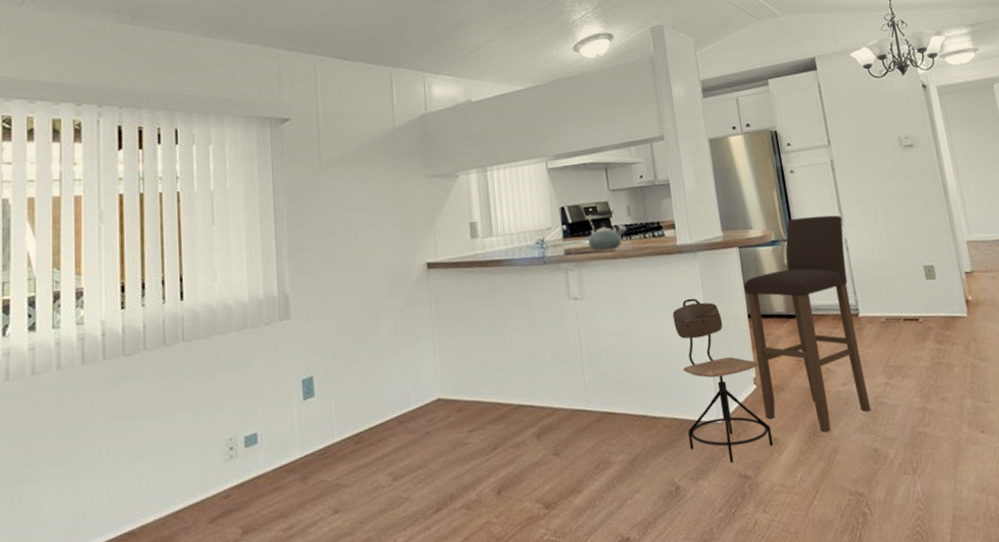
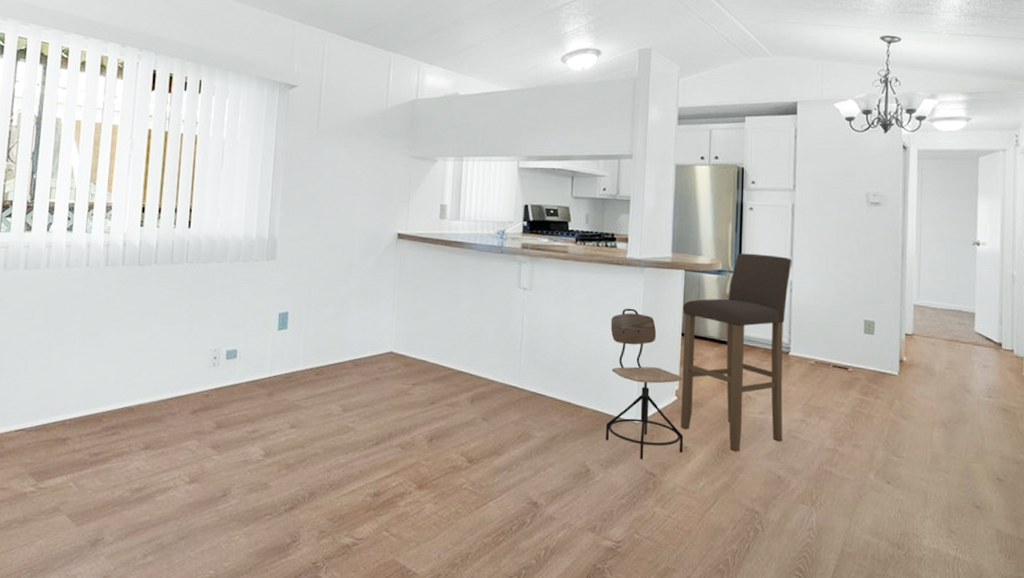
kettle: present [588,210,627,251] -> none [545,214,583,251]

